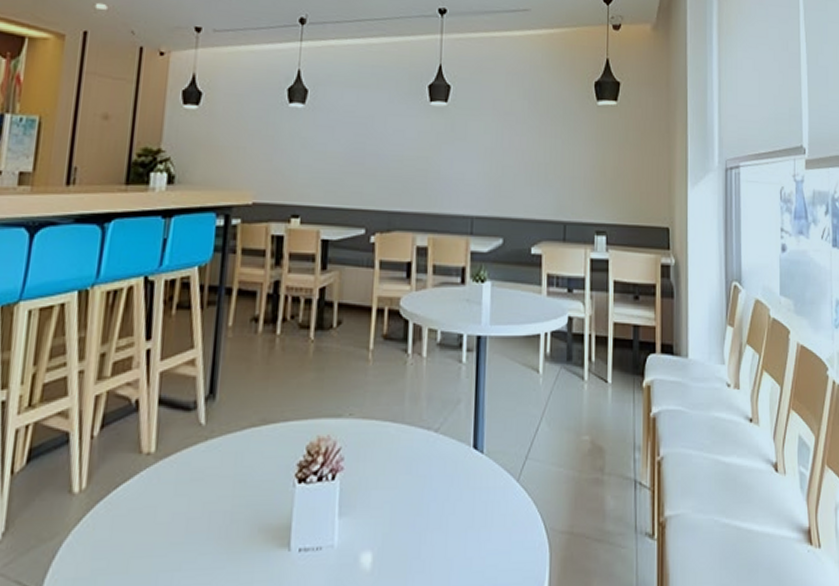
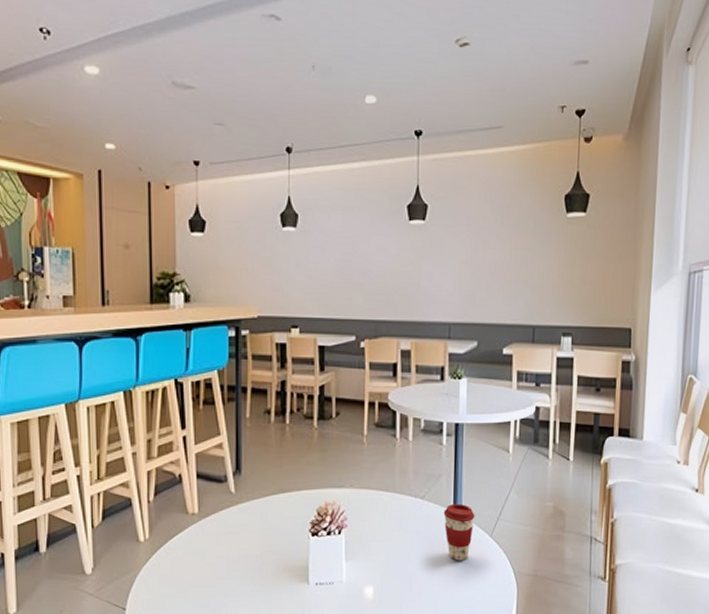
coffee cup: none [461,437,499,515] -> present [443,503,475,561]

